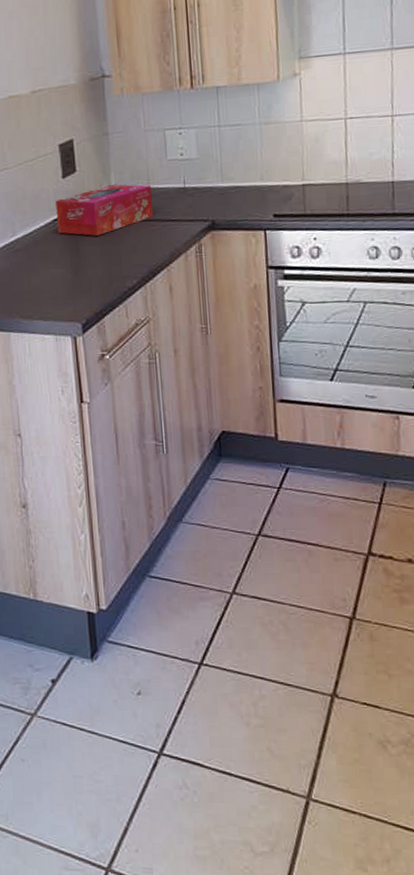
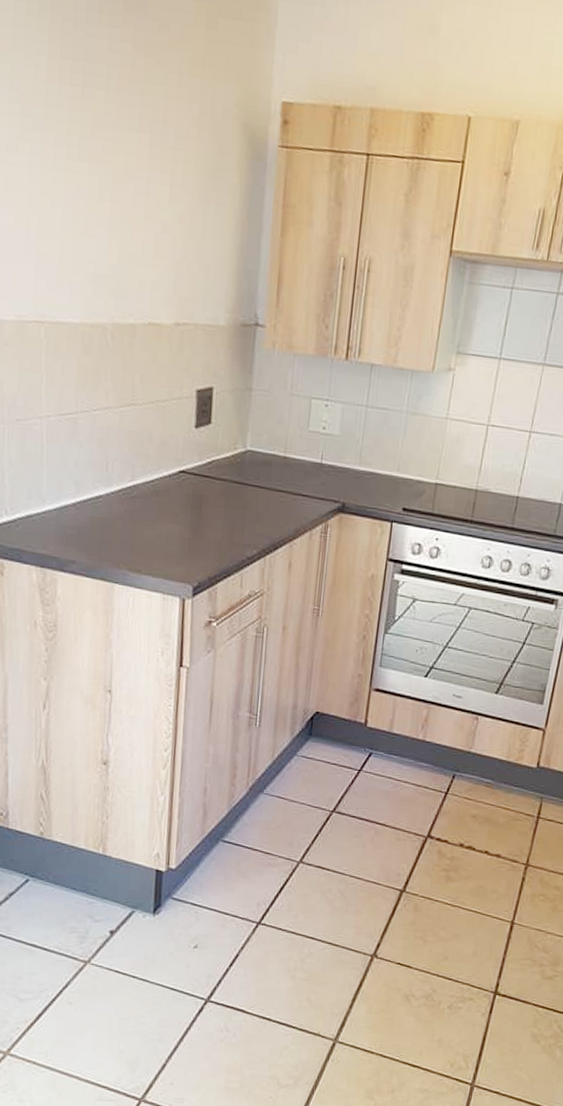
tissue box: present [56,184,154,236] -> none [182,445,287,497]

